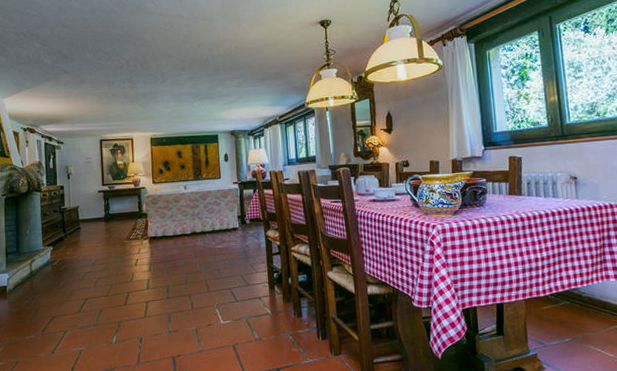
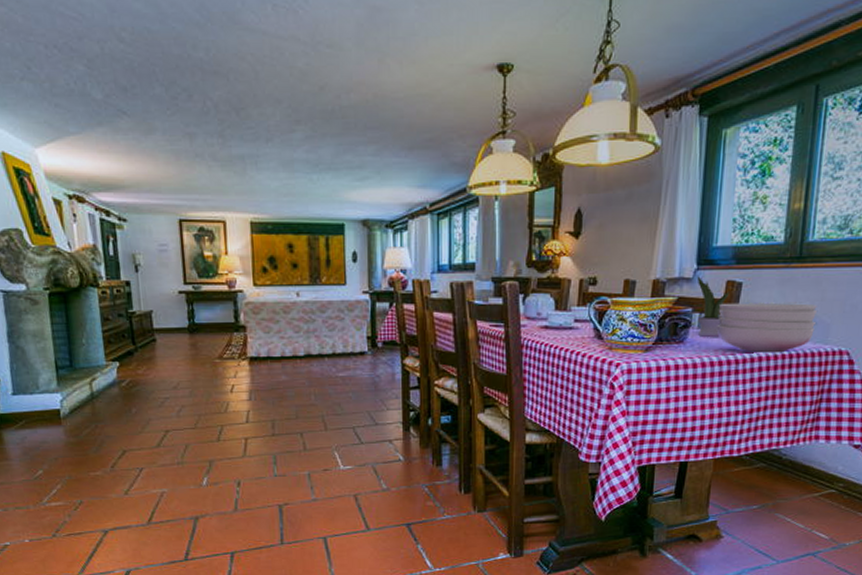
potted plant: none [485,155,513,202] -> present [697,276,730,338]
bowl: none [506,170,587,211] -> present [716,302,818,354]

